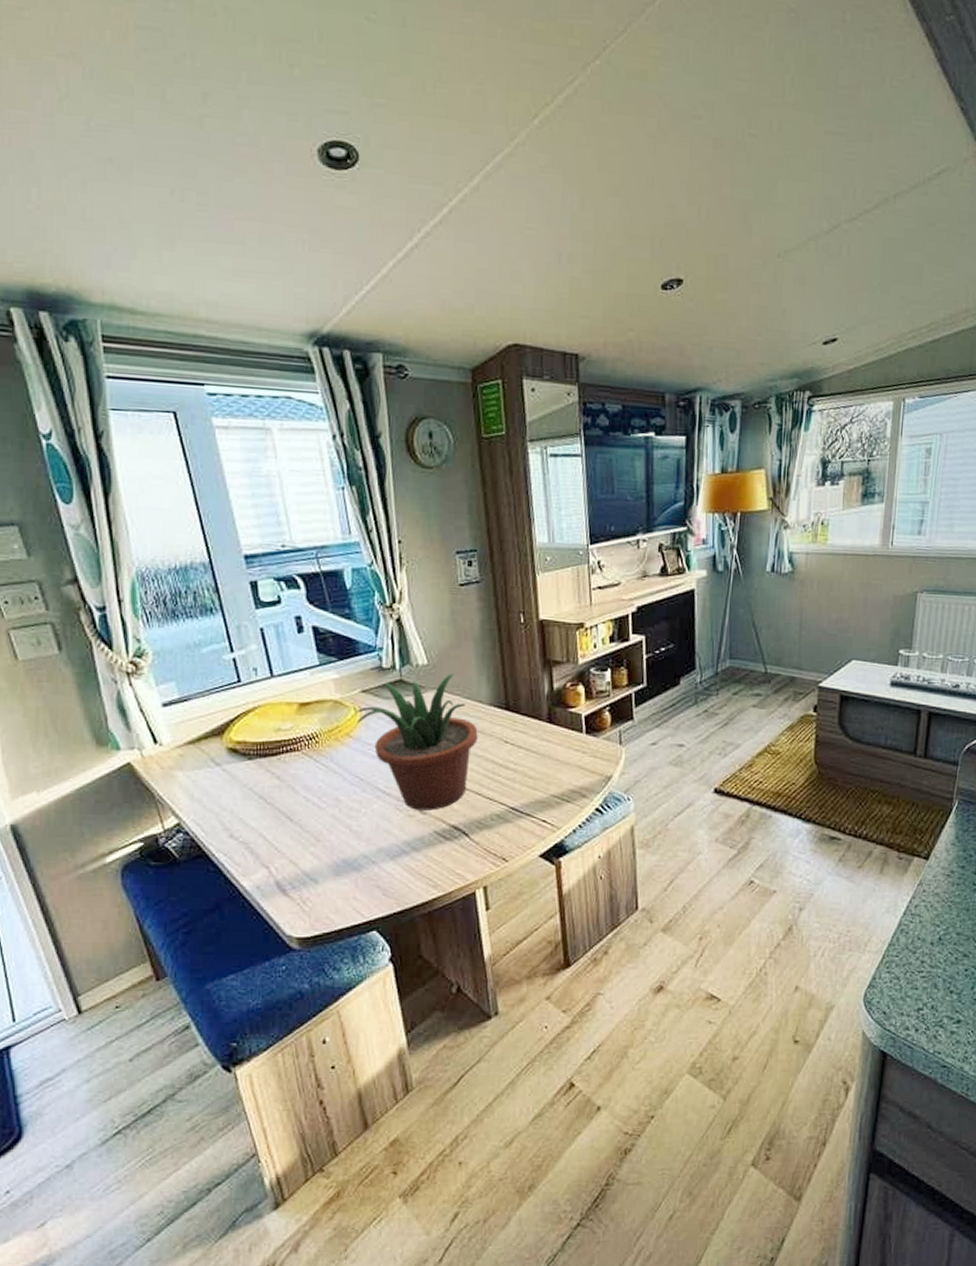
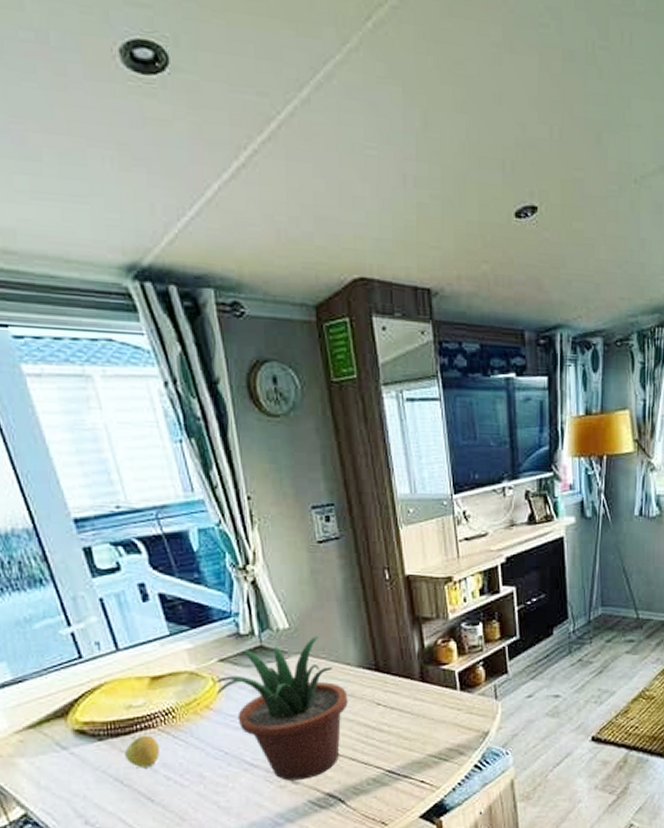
apple: none [271,757,302,789] -> present [125,735,160,768]

